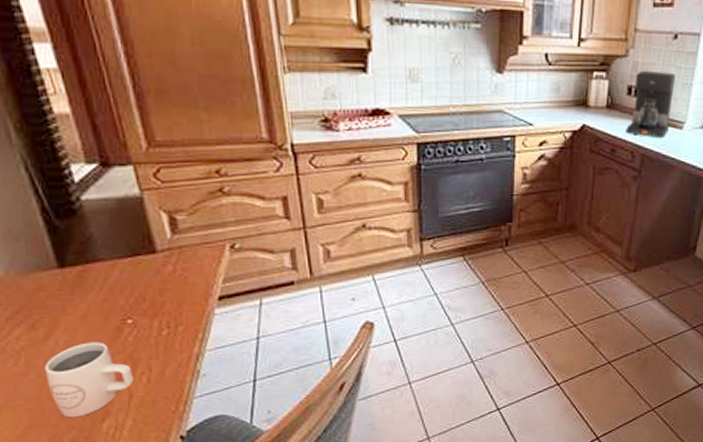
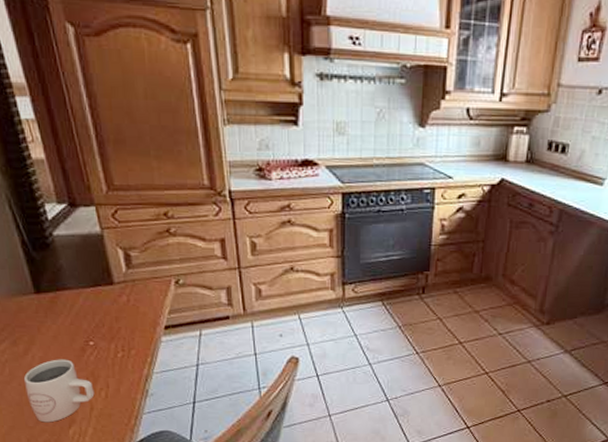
coffee maker: present [626,70,675,139] -> none [544,125,598,195]

